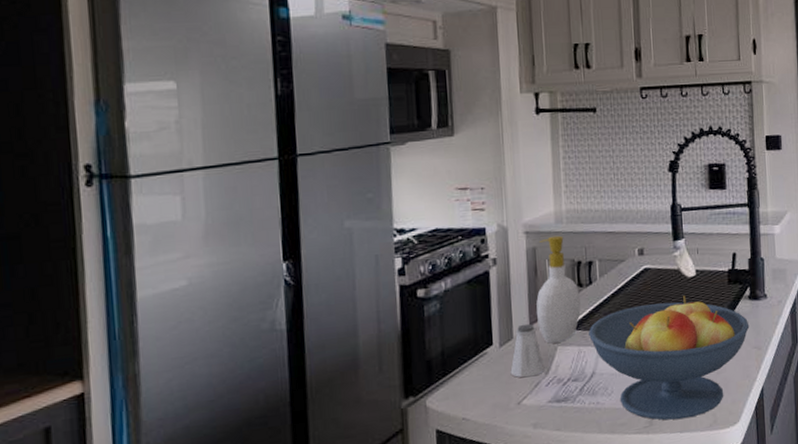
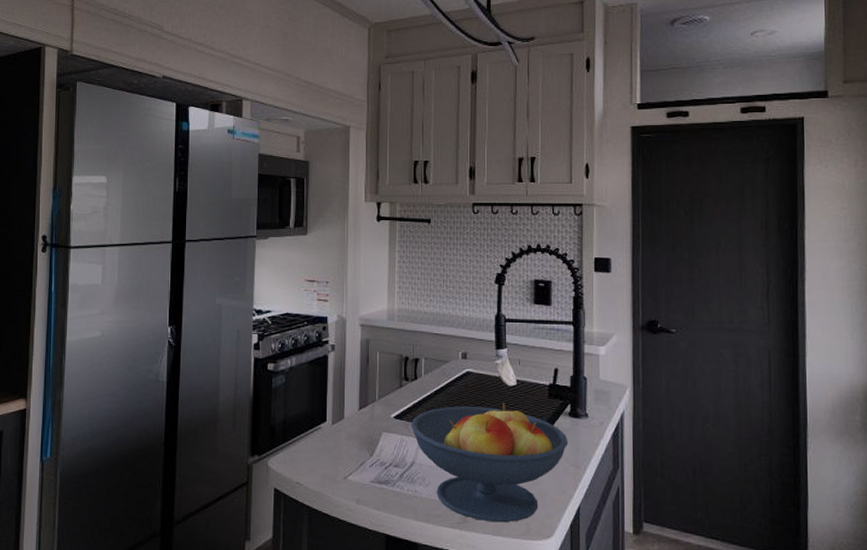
saltshaker: present [510,323,545,378] -> none [340,407,370,456]
soap bottle: present [536,235,581,343] -> none [366,331,405,429]

